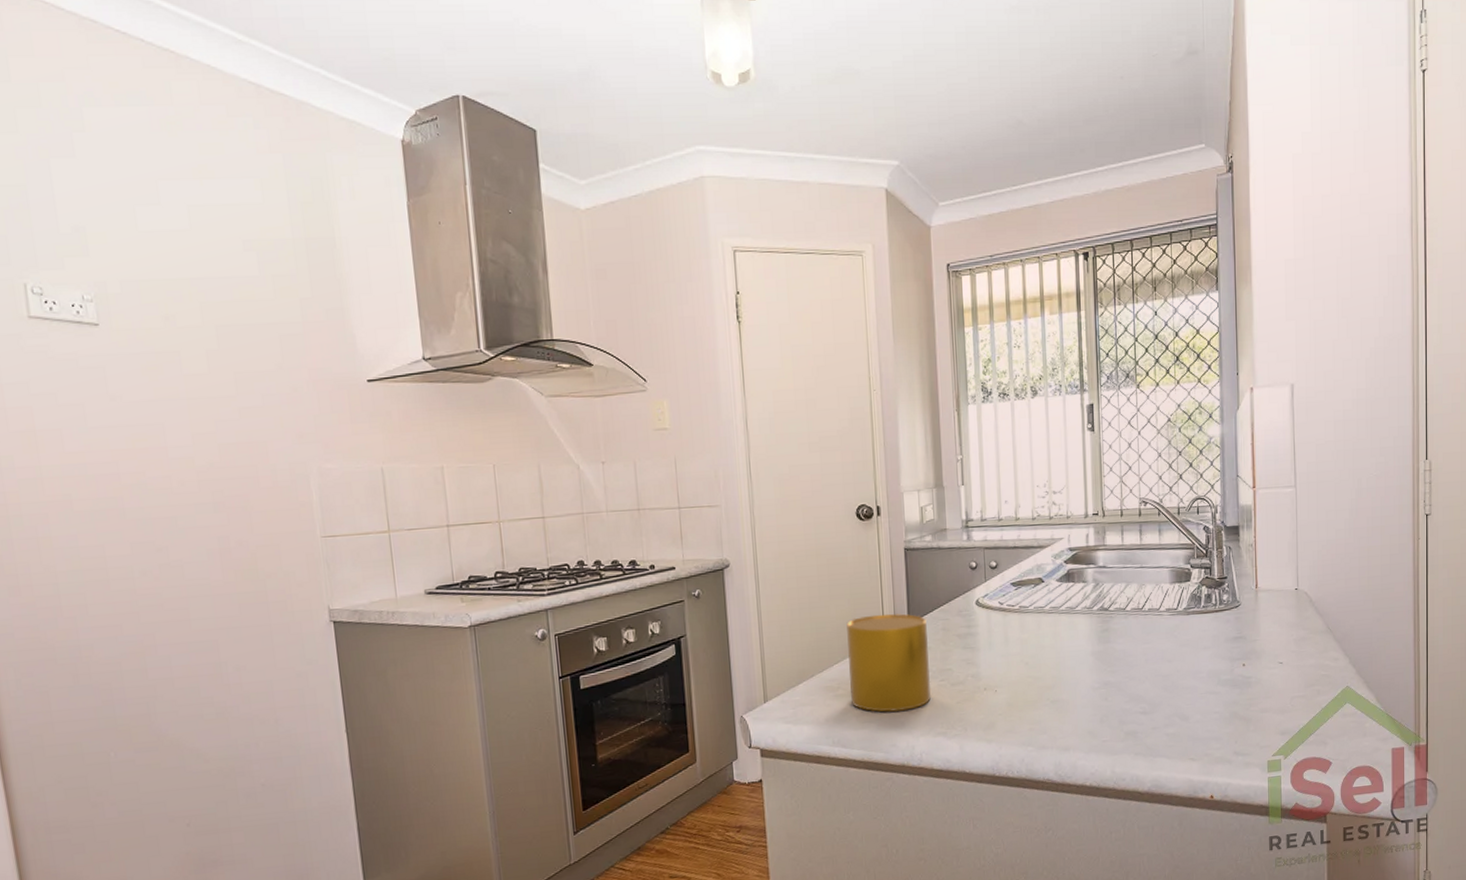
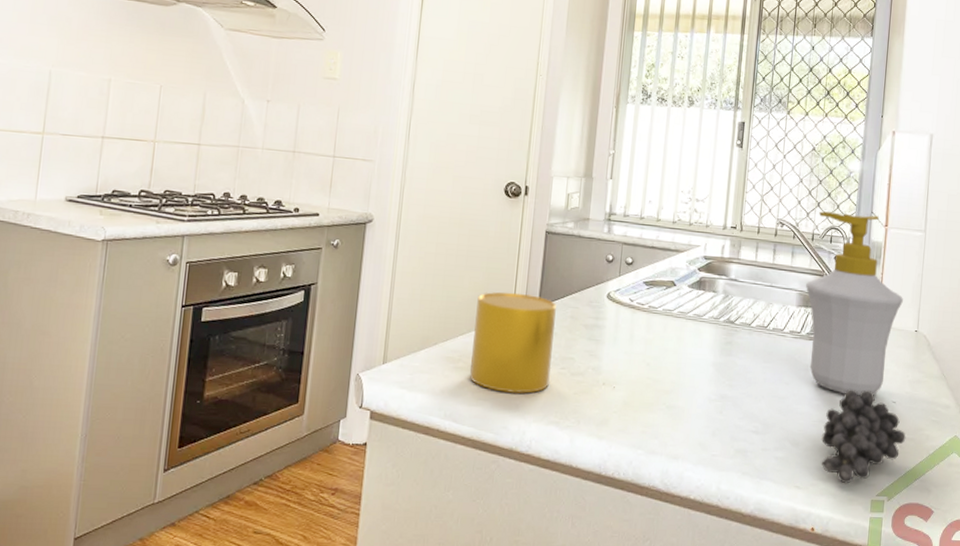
soap bottle: none [1176,479,1280,663] -> present [805,211,903,396]
fruit: none [1210,654,1297,749] -> present [821,389,906,484]

